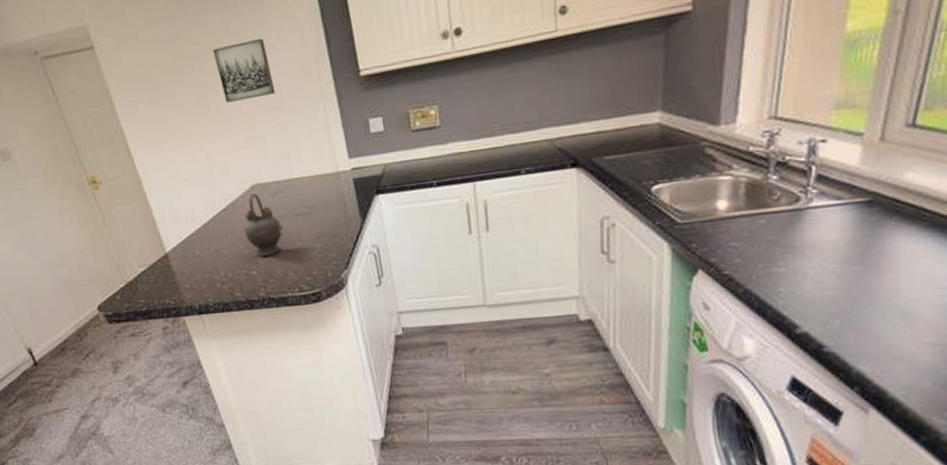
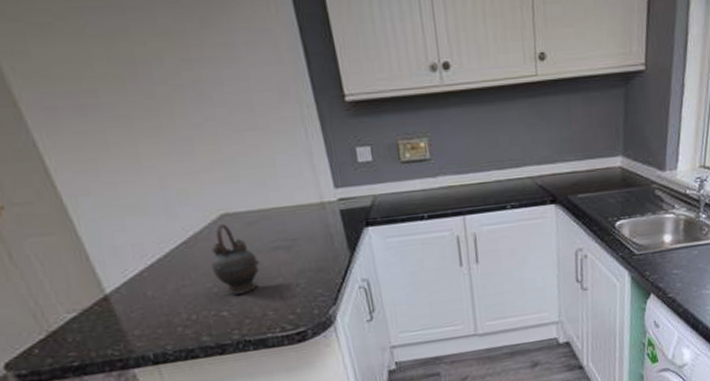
wall art: present [212,39,276,103] -> none [163,49,247,119]

